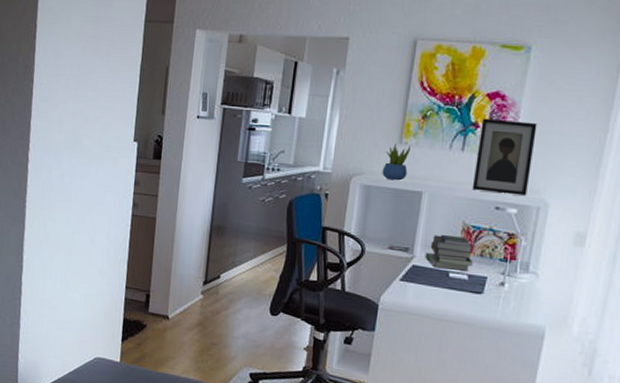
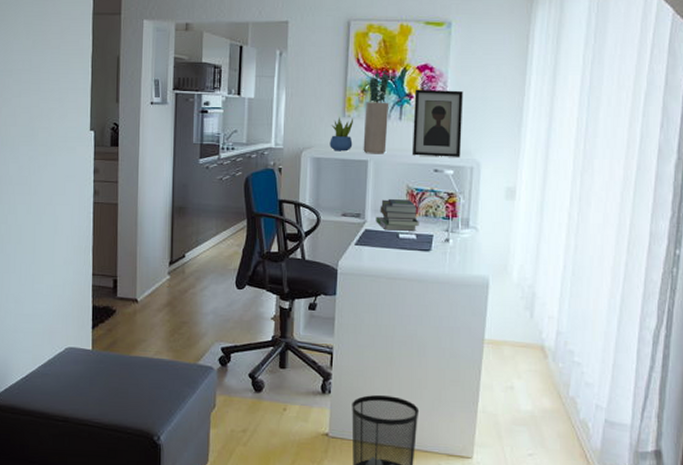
vase: none [418,91,455,187] -> present [363,66,390,154]

